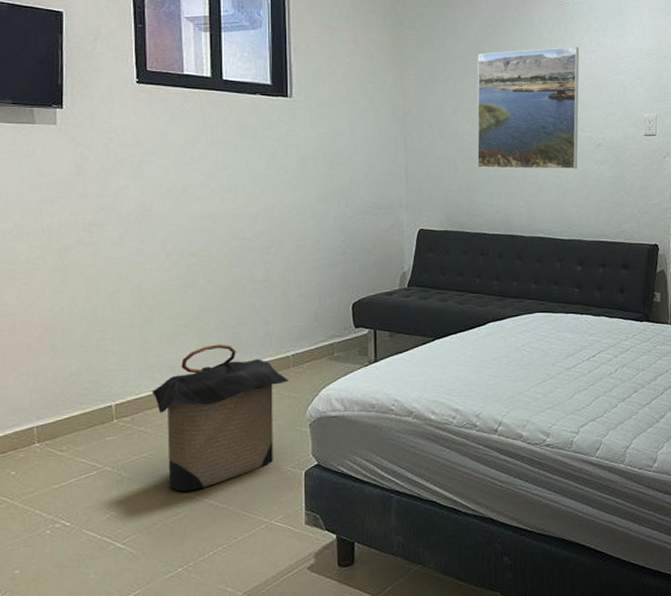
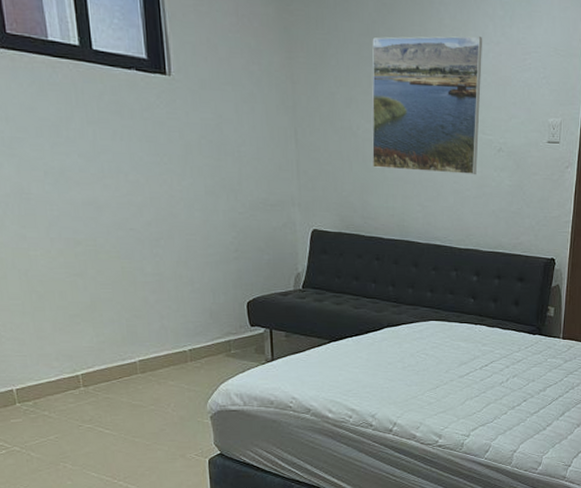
laundry hamper: present [151,344,289,492] -> none [51,335,188,473]

